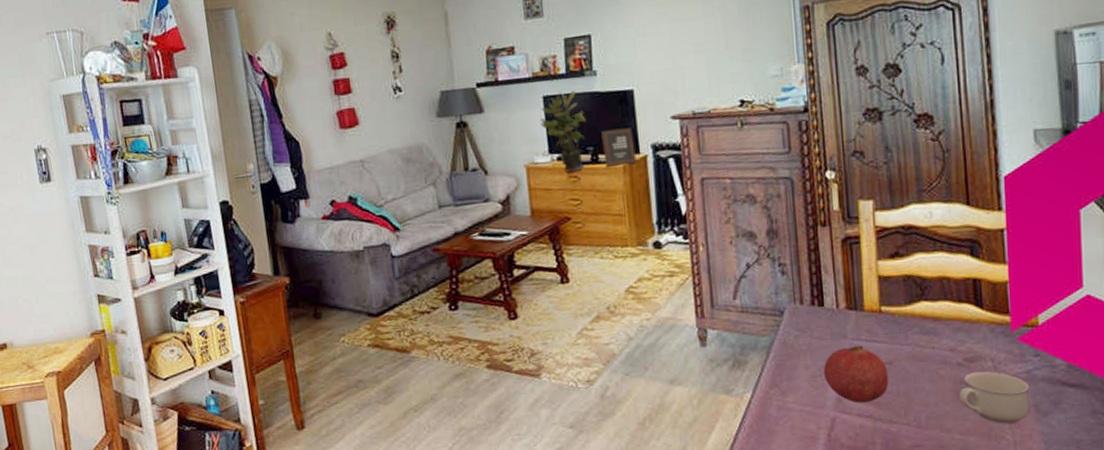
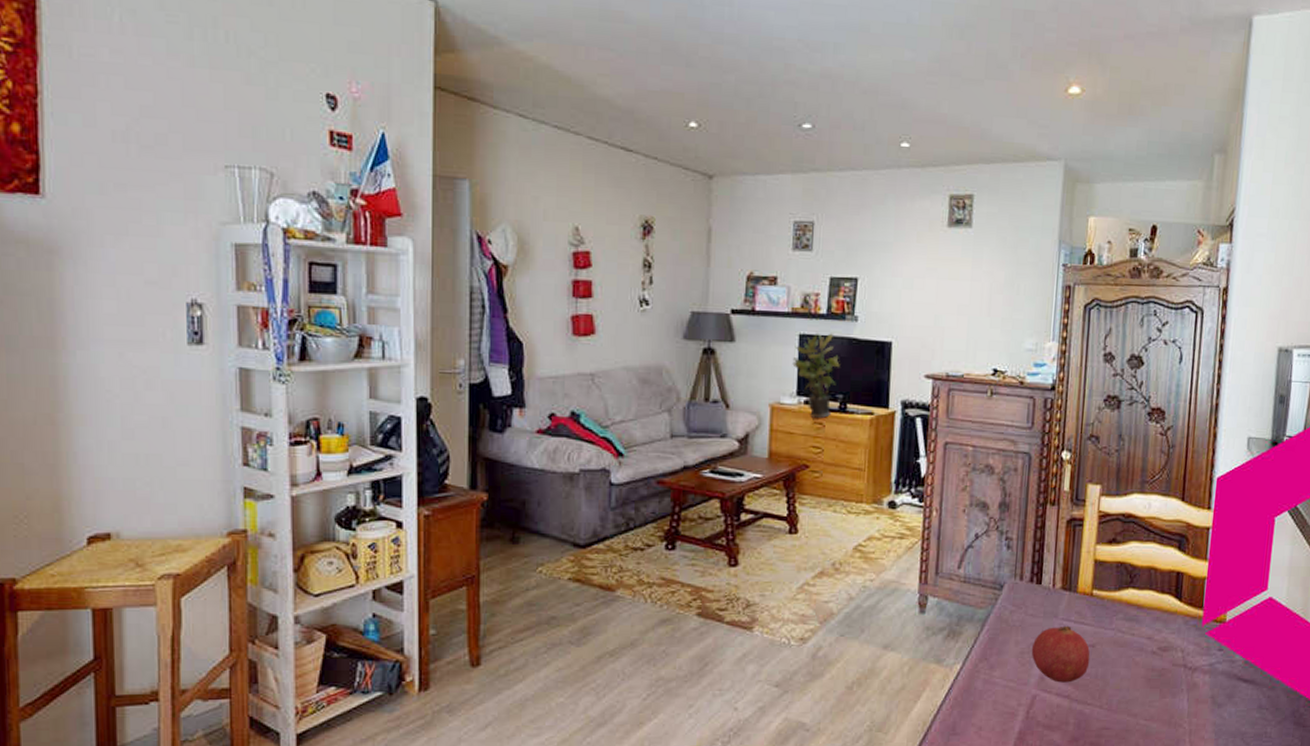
picture frame: present [601,127,637,167] -> none [852,379,885,419]
cup: present [959,371,1031,424] -> none [1148,661,1211,713]

